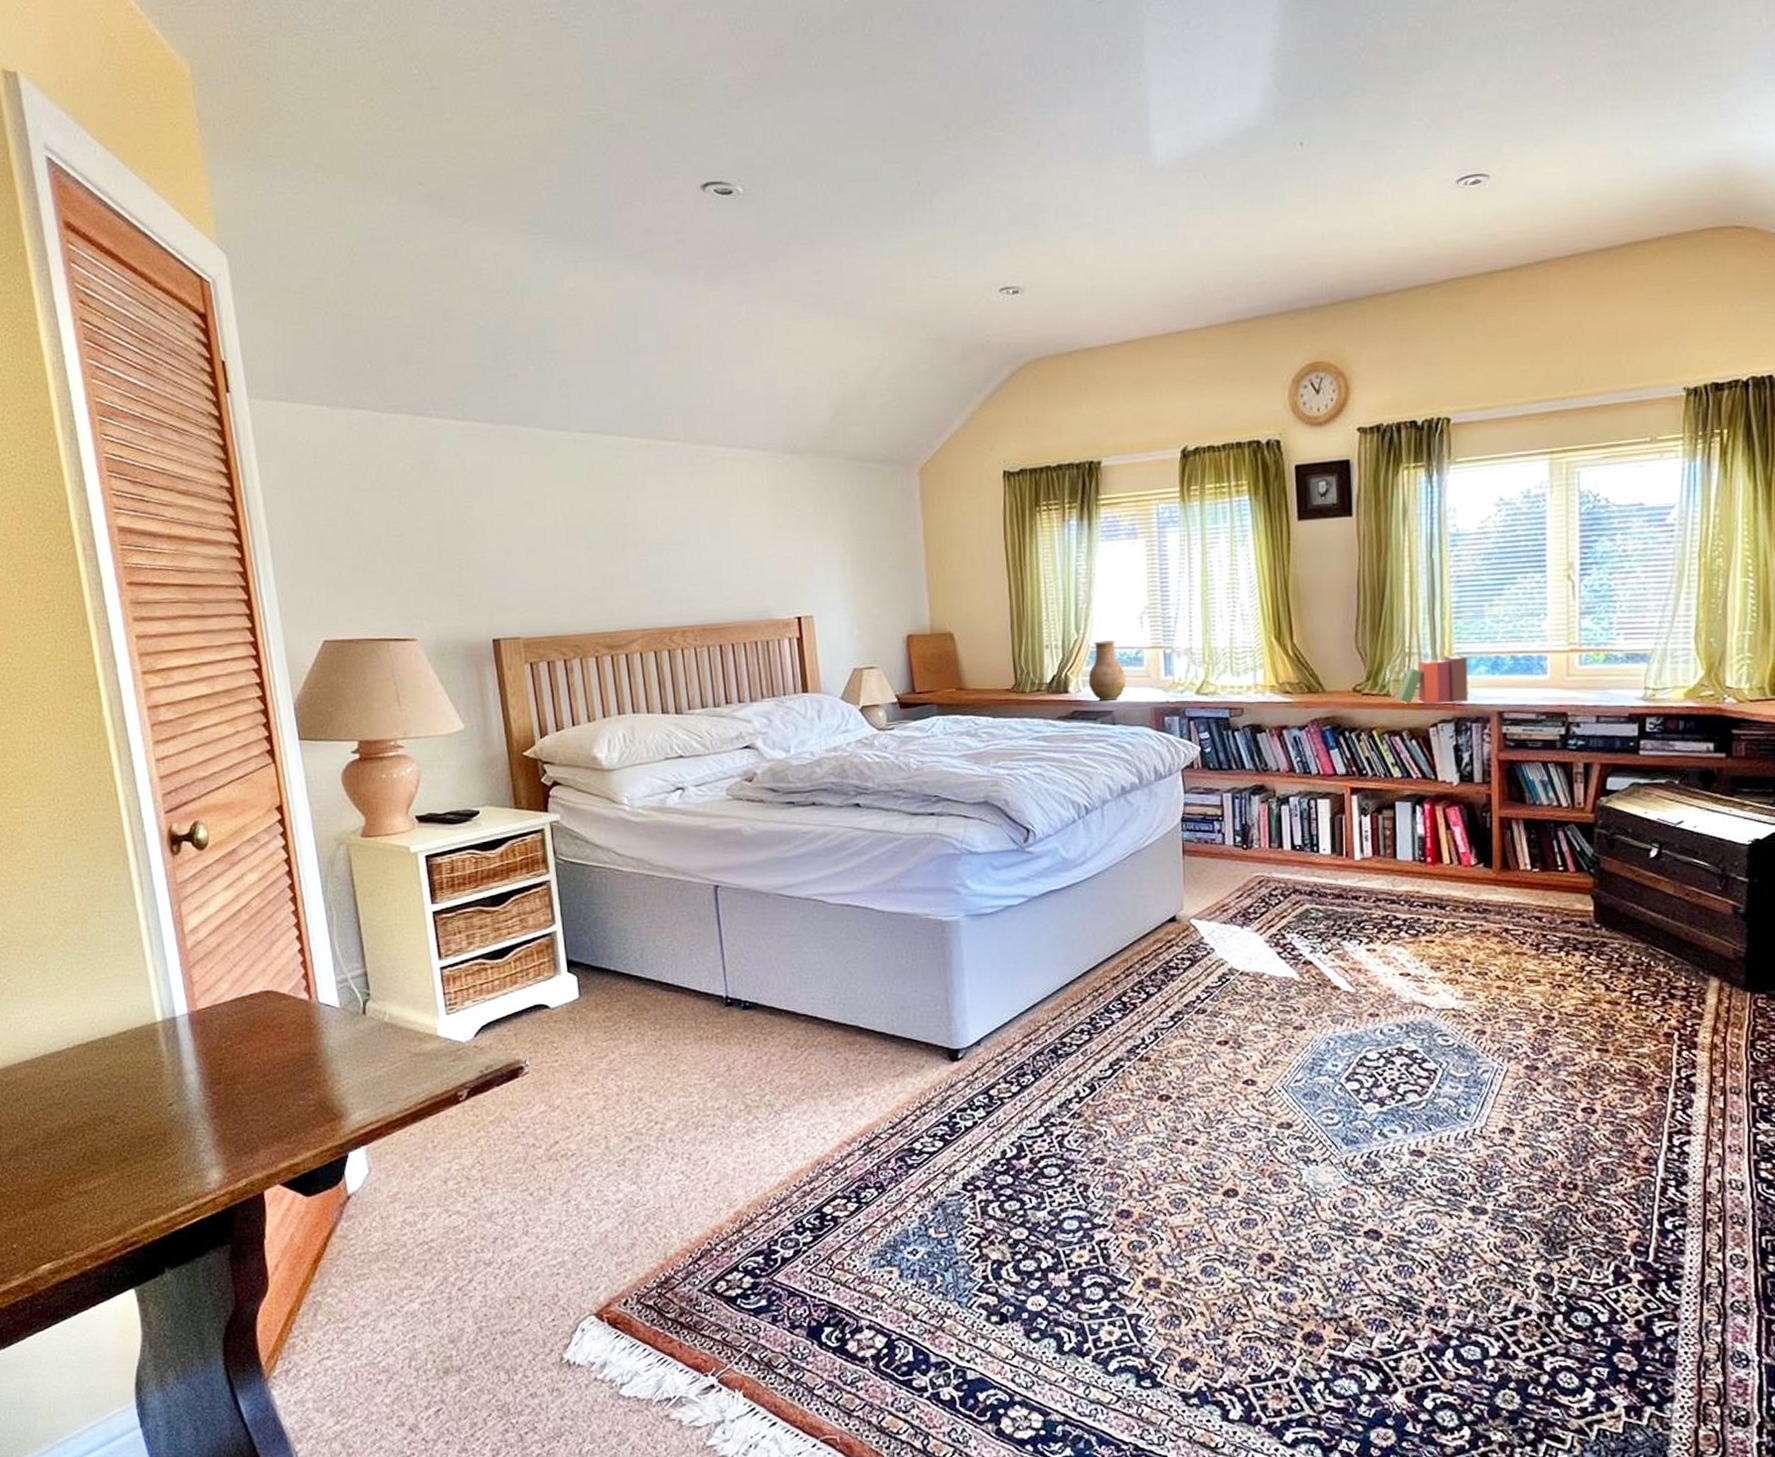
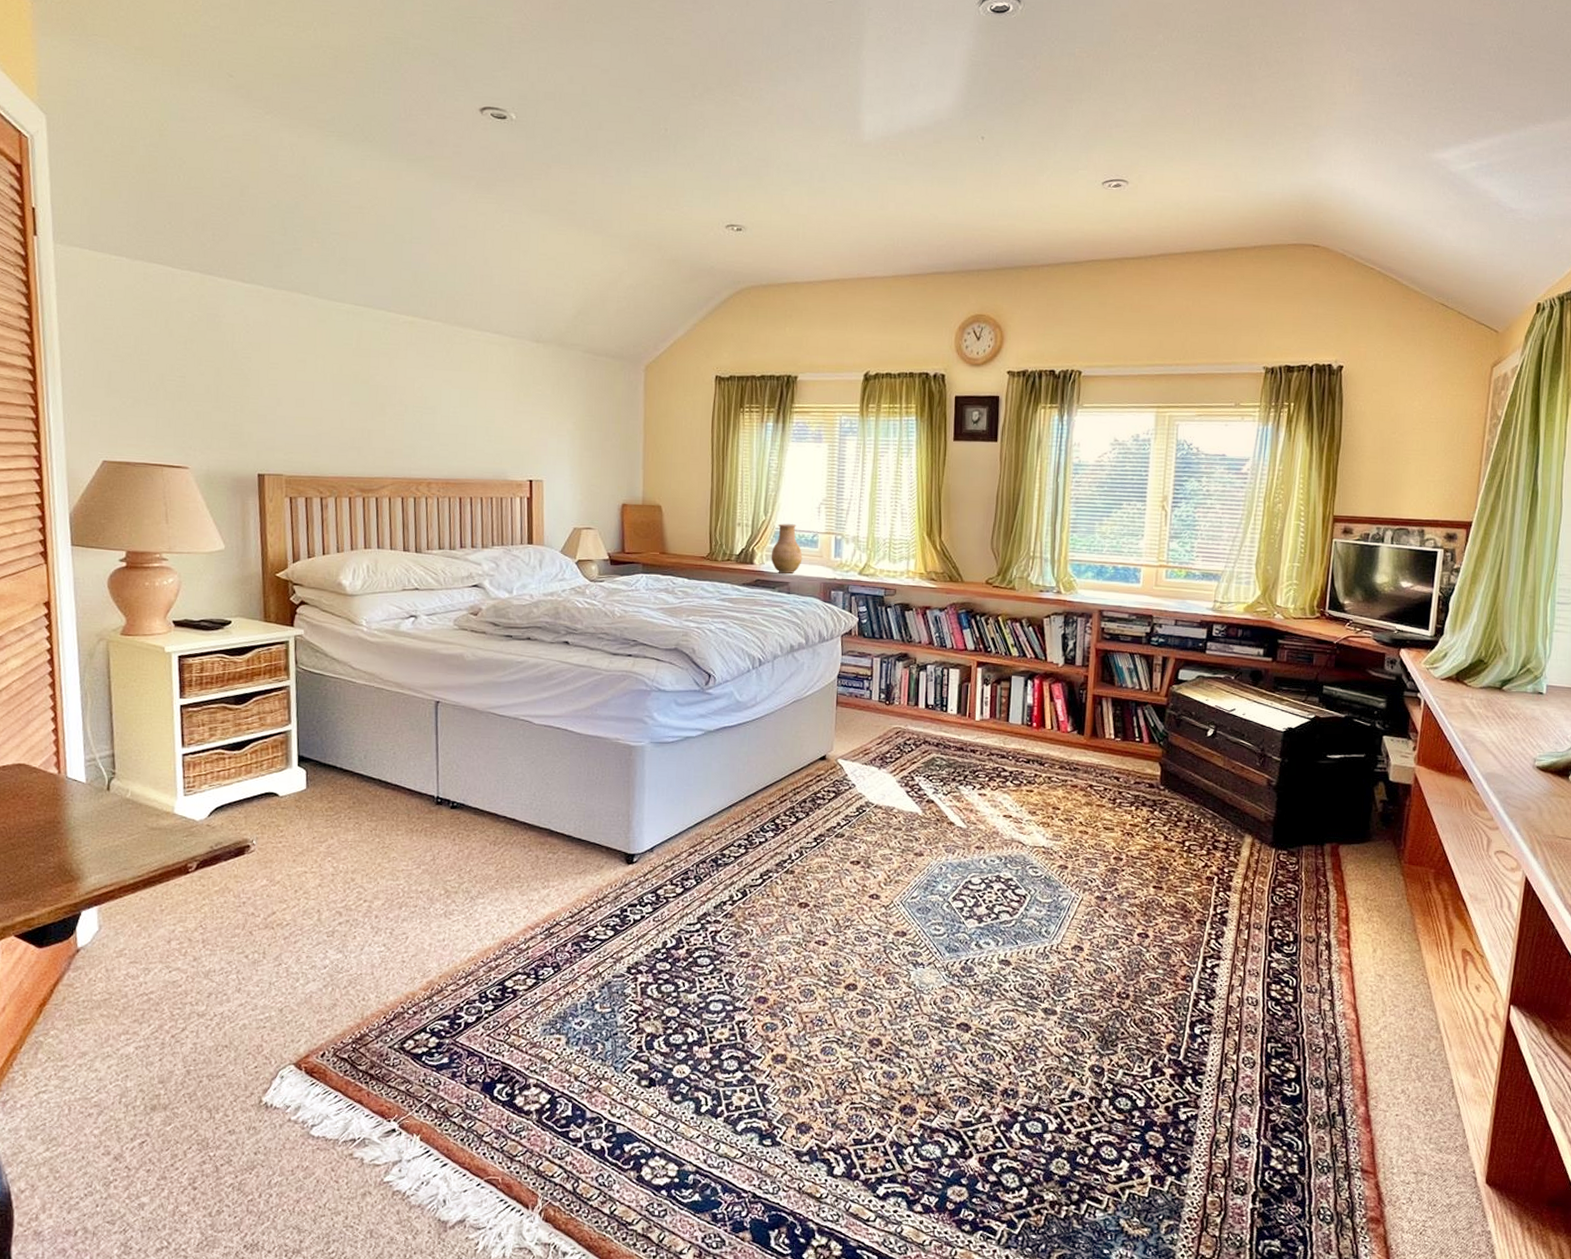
books: present [1397,655,1469,705] -> none [1020,561,1078,600]

